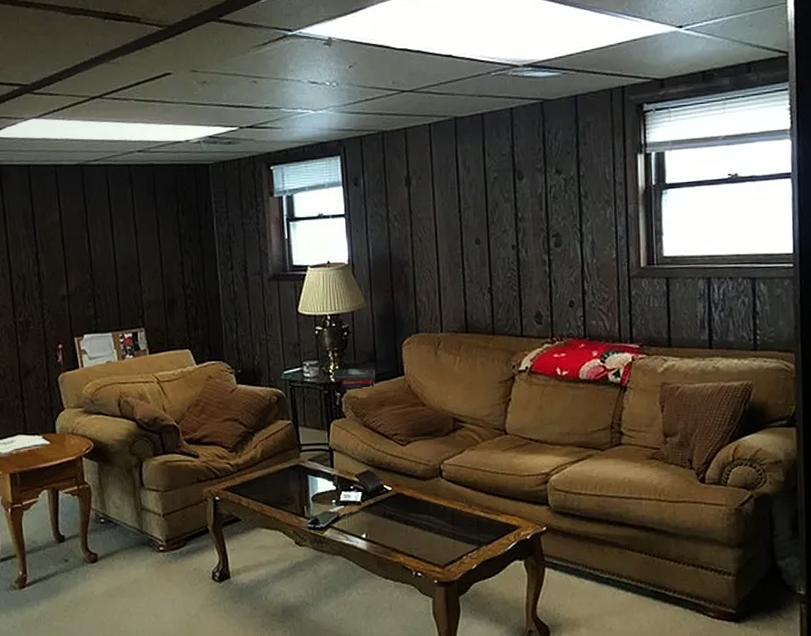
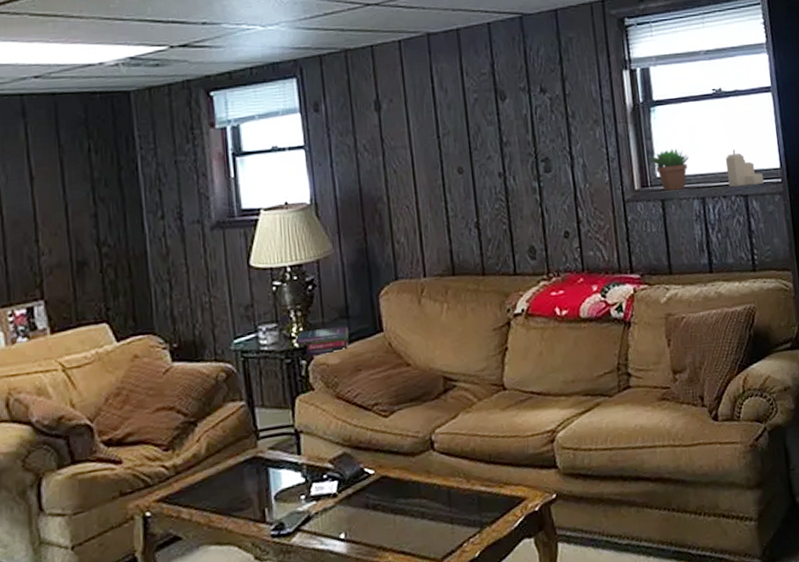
succulent plant: none [657,230,697,270] -> present [649,148,689,192]
candle: none [735,233,774,270] -> present [725,149,764,188]

